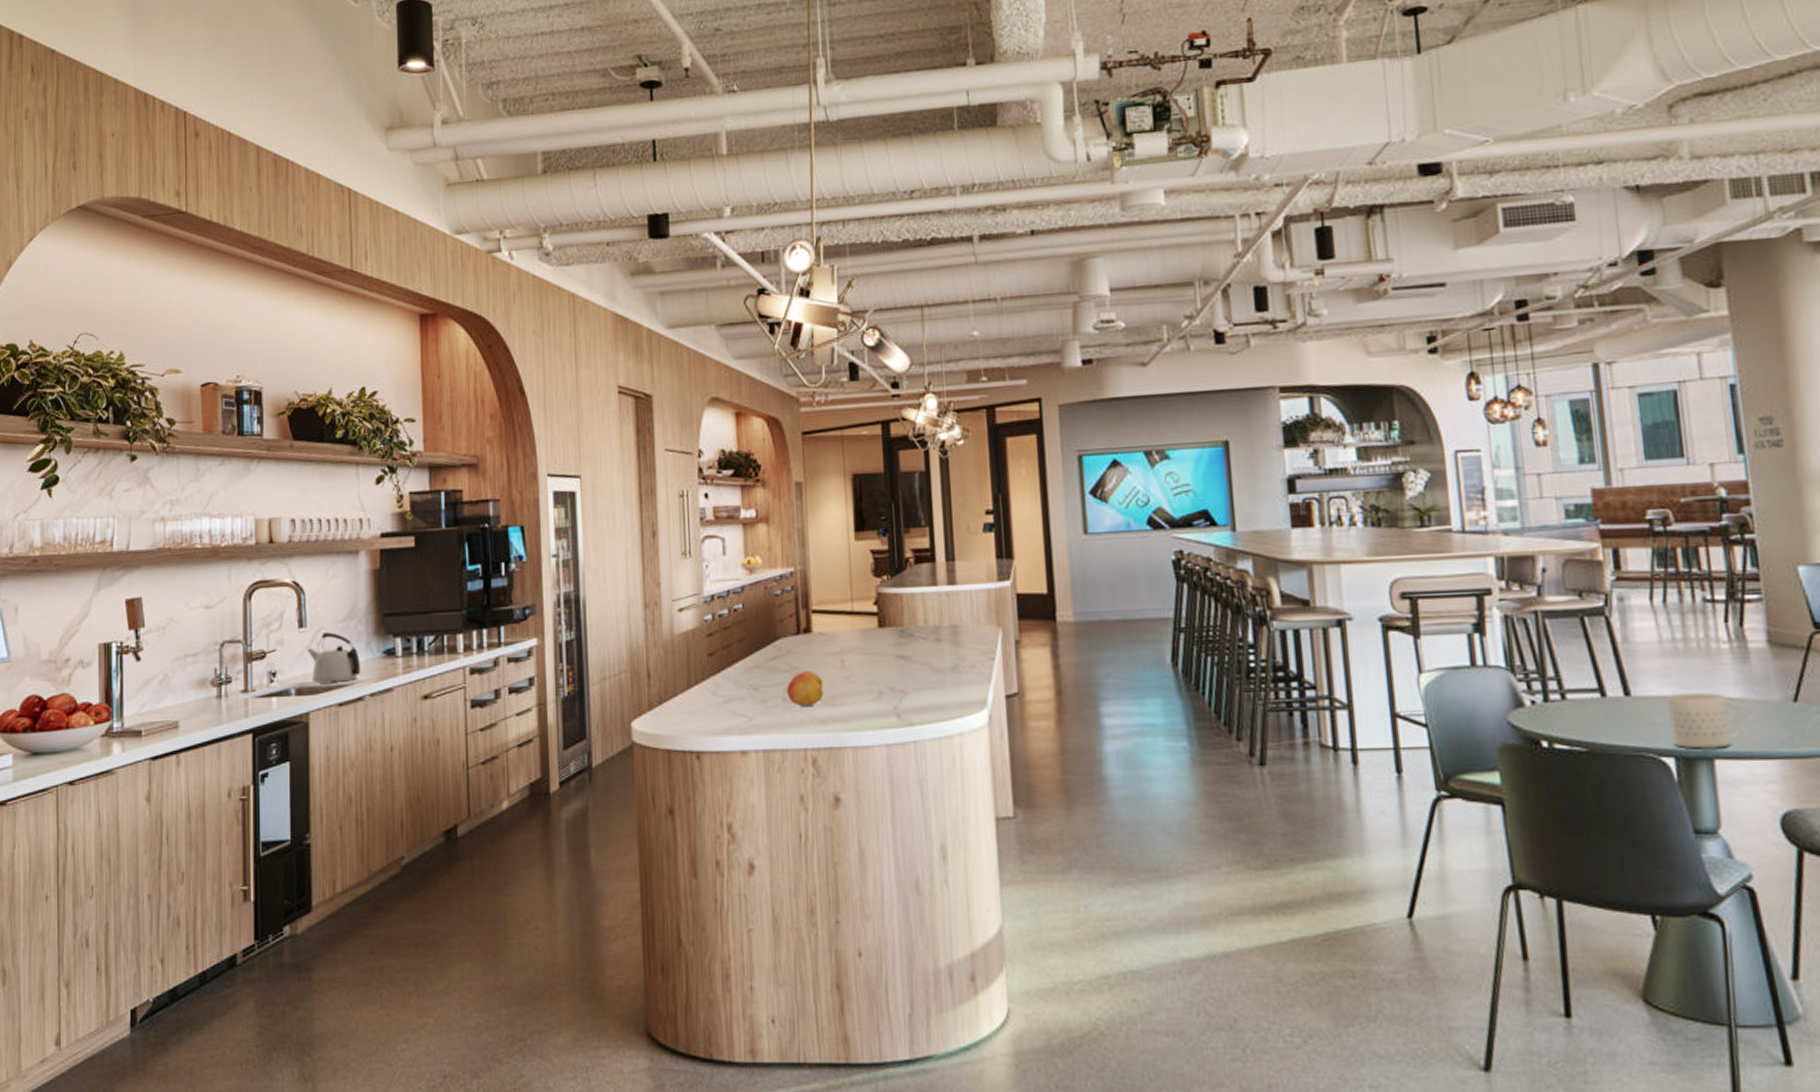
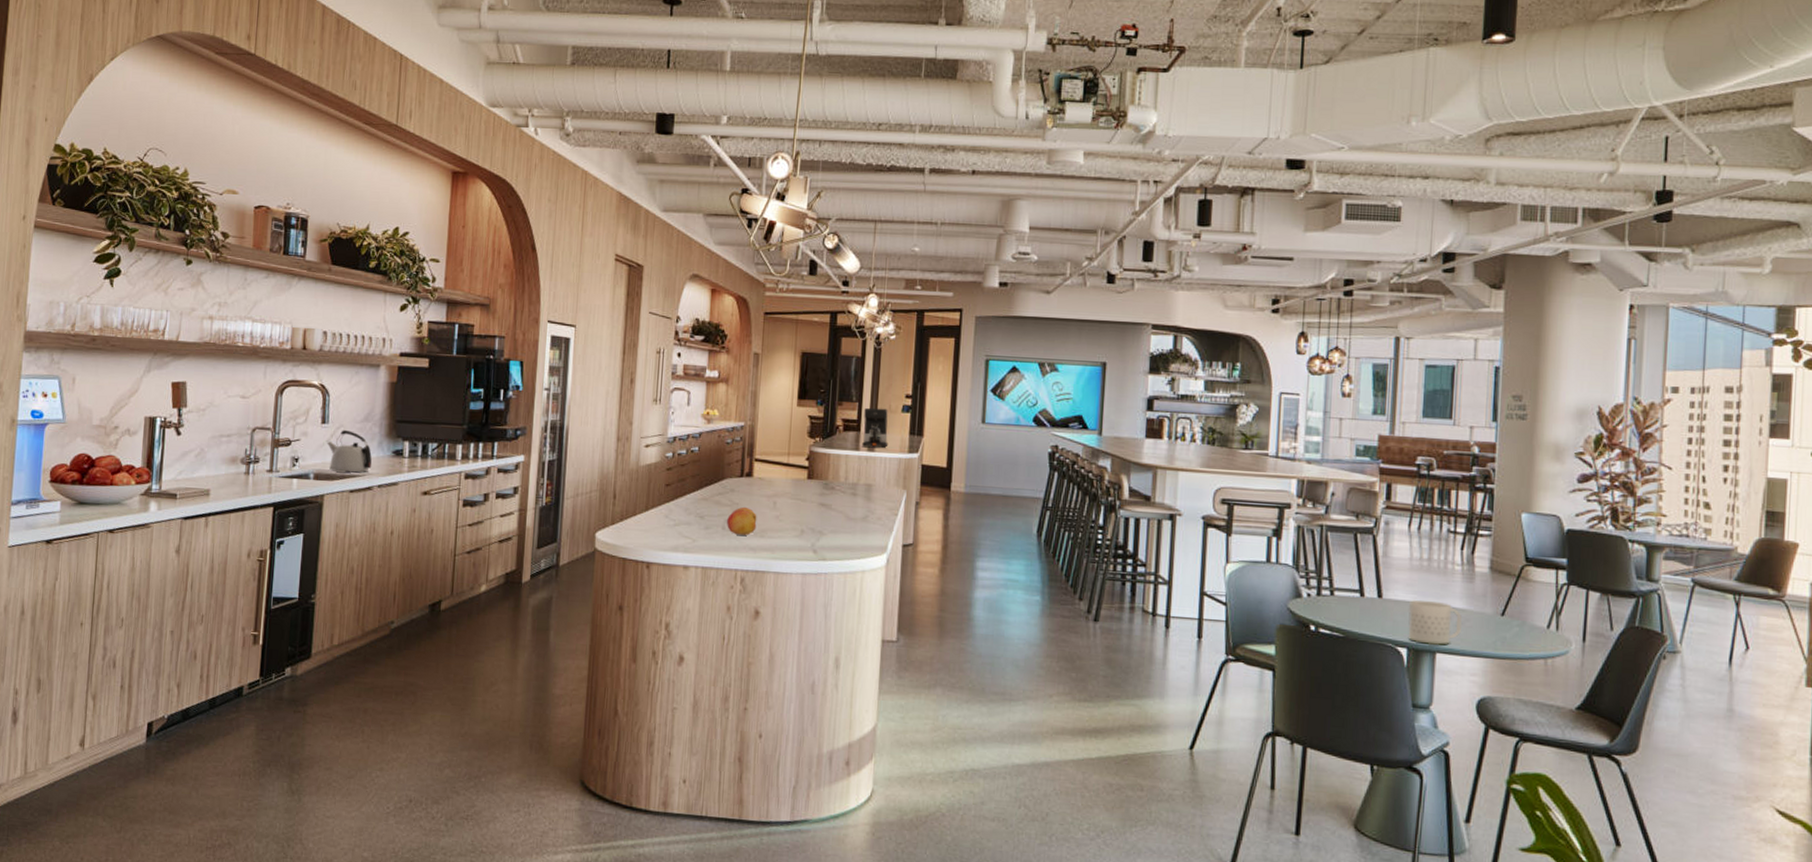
coffee maker: none [937,530,971,581] -> present [862,407,888,448]

